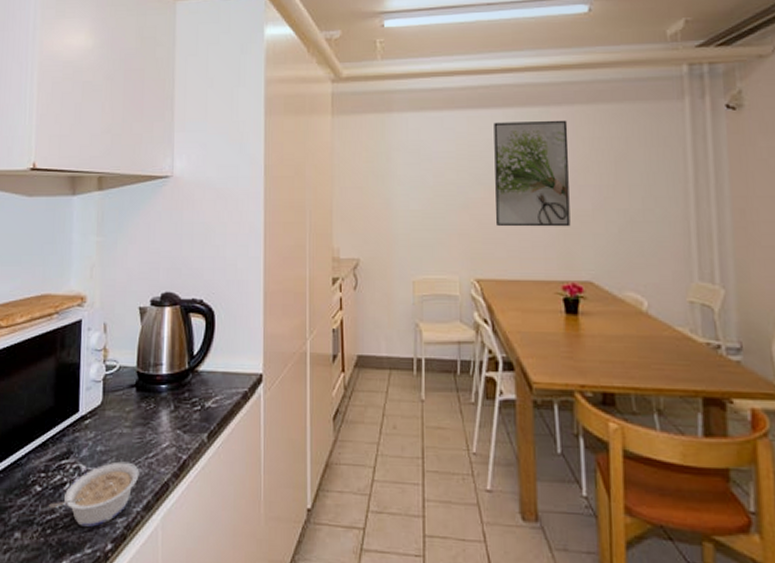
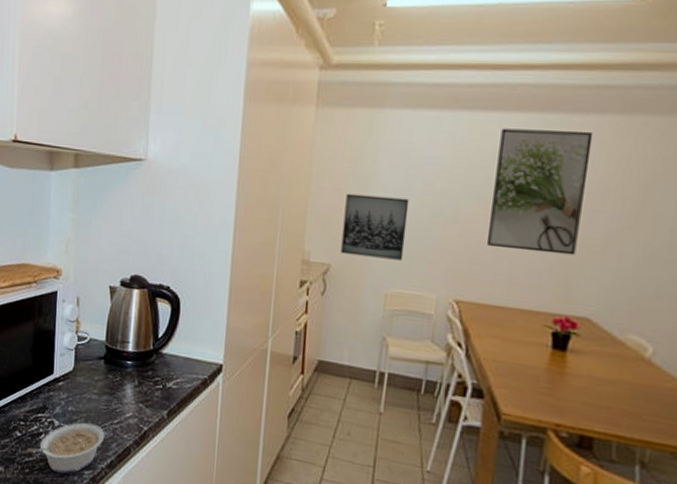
wall art: none [367,190,425,248] -> present [340,193,410,261]

